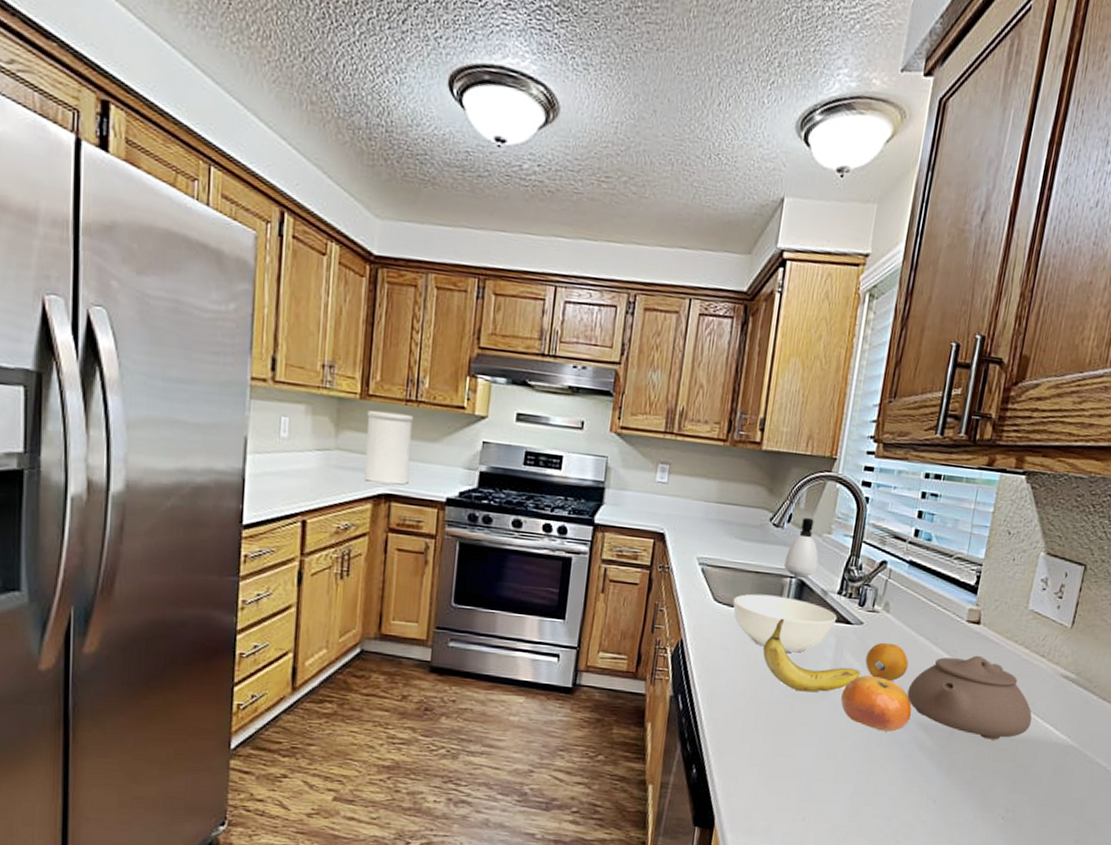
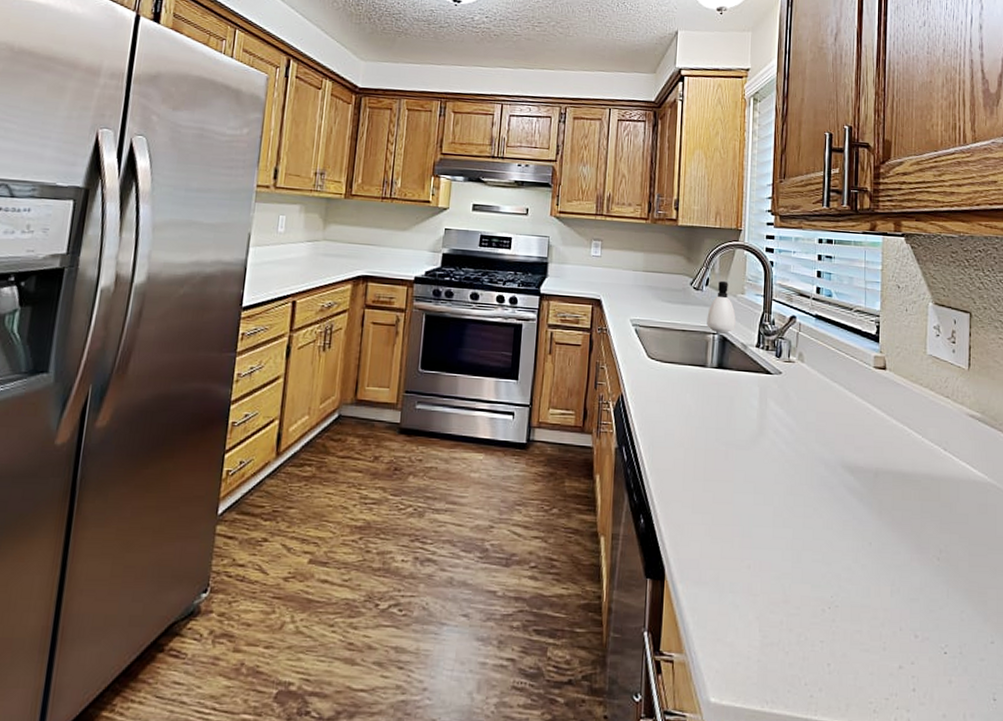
canister: present [364,410,414,485] -> none [346,207,388,268]
bowl: present [732,594,838,653] -> none [664,350,758,403]
fruit: present [763,618,861,693] -> none [695,371,785,440]
fruit: present [840,674,912,732] -> none [770,421,837,476]
fruit: present [865,642,909,681] -> none [788,389,827,426]
teapot: present [907,655,1032,740] -> none [830,398,949,480]

